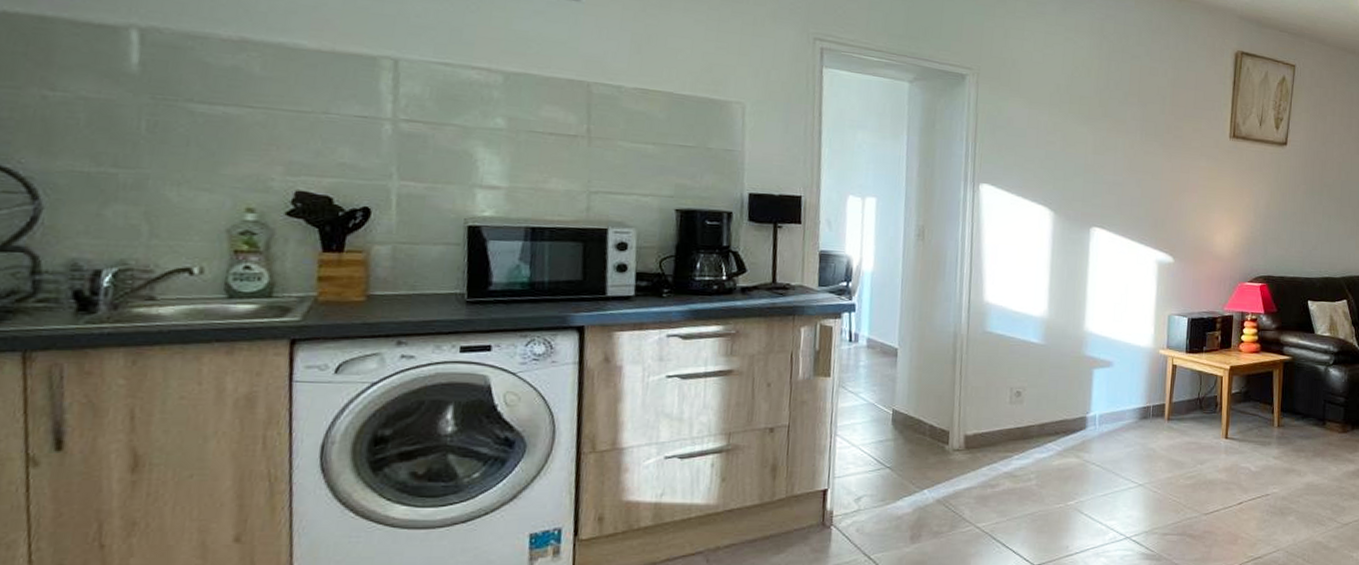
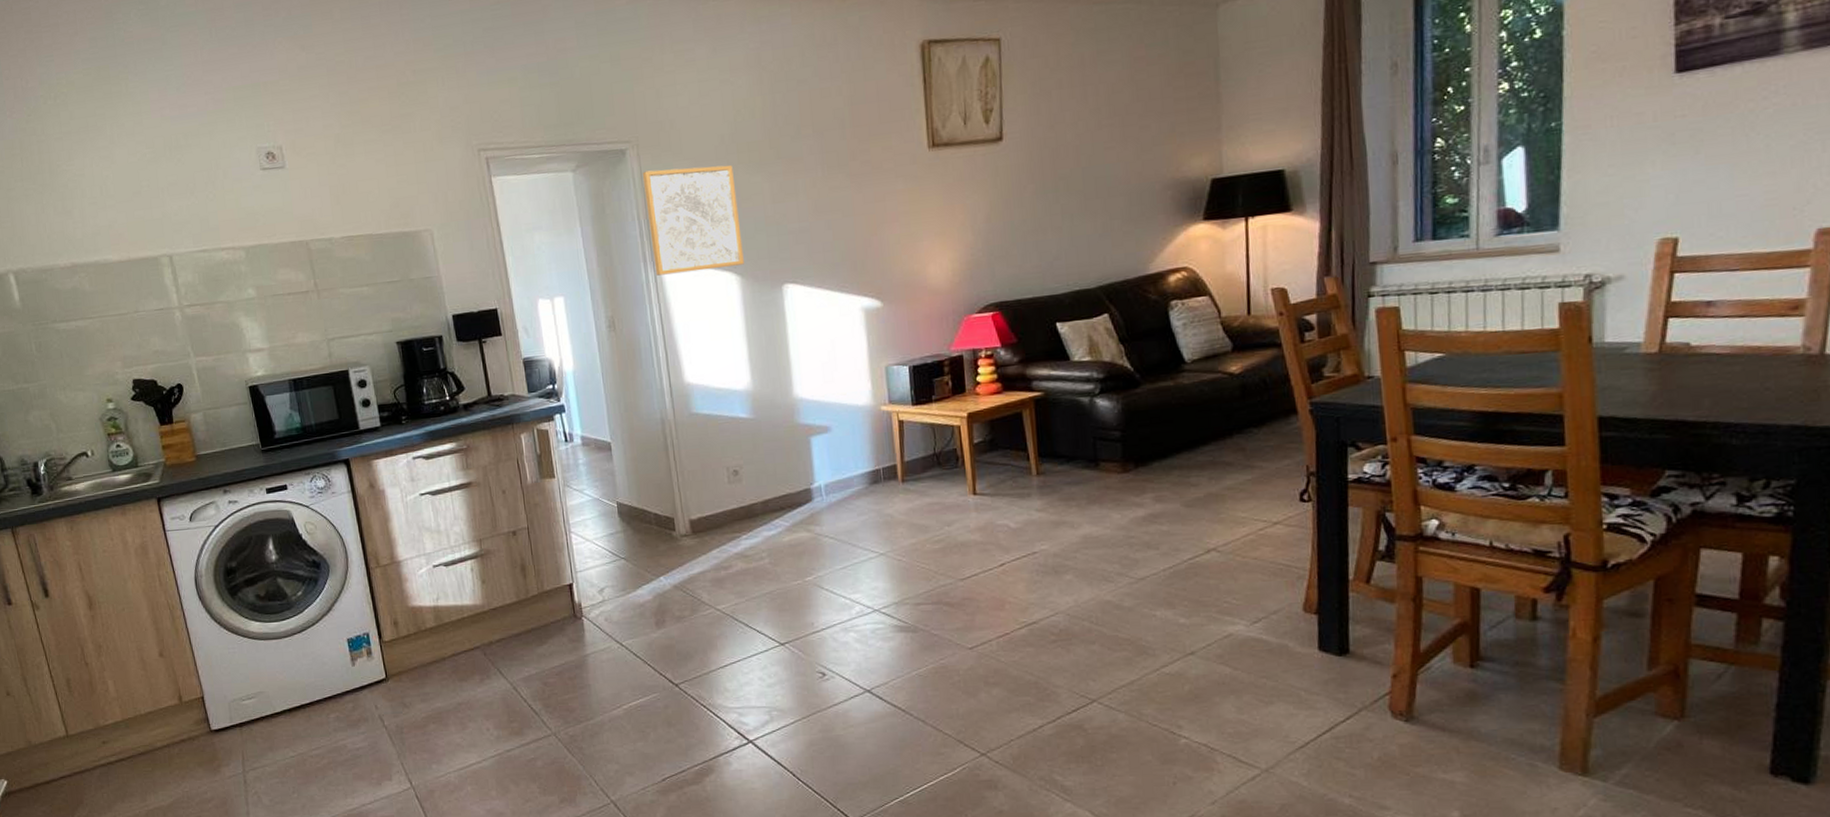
wall art: none [974,98,1063,202] -> present [642,165,744,276]

